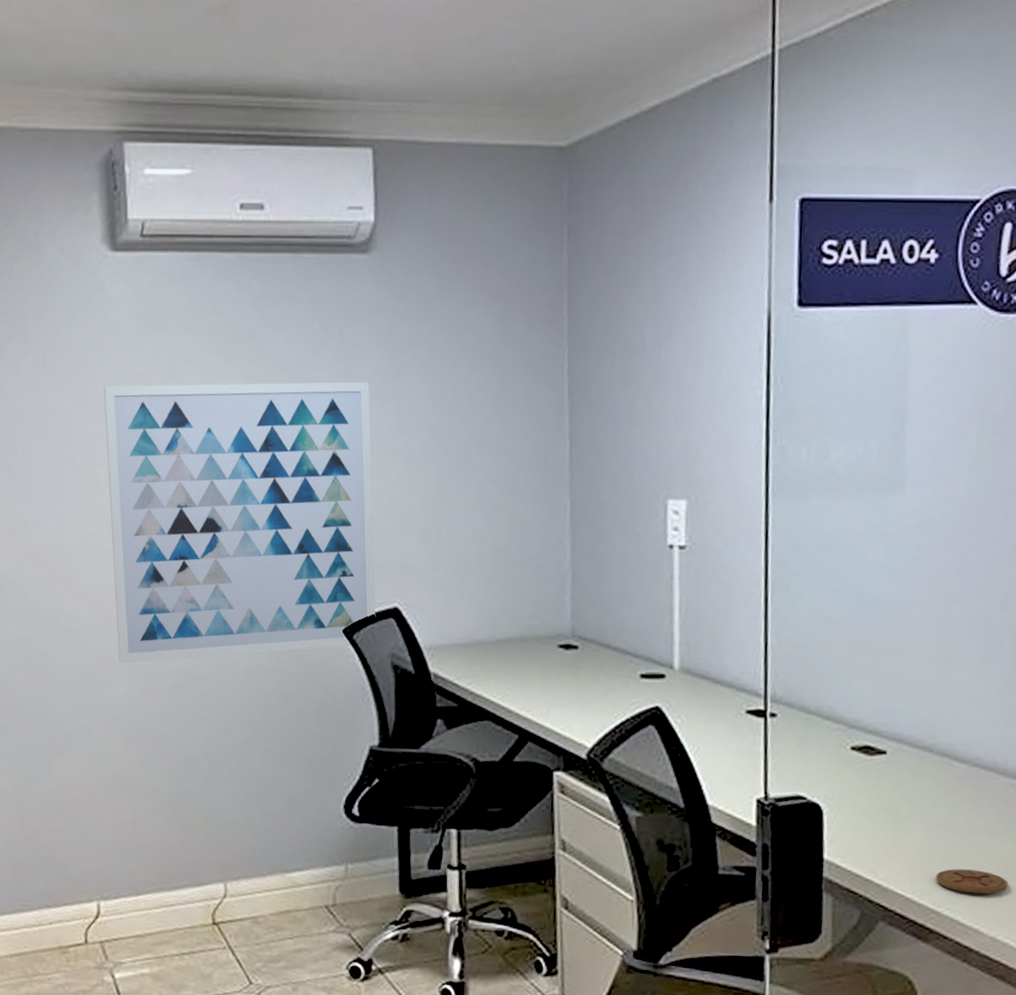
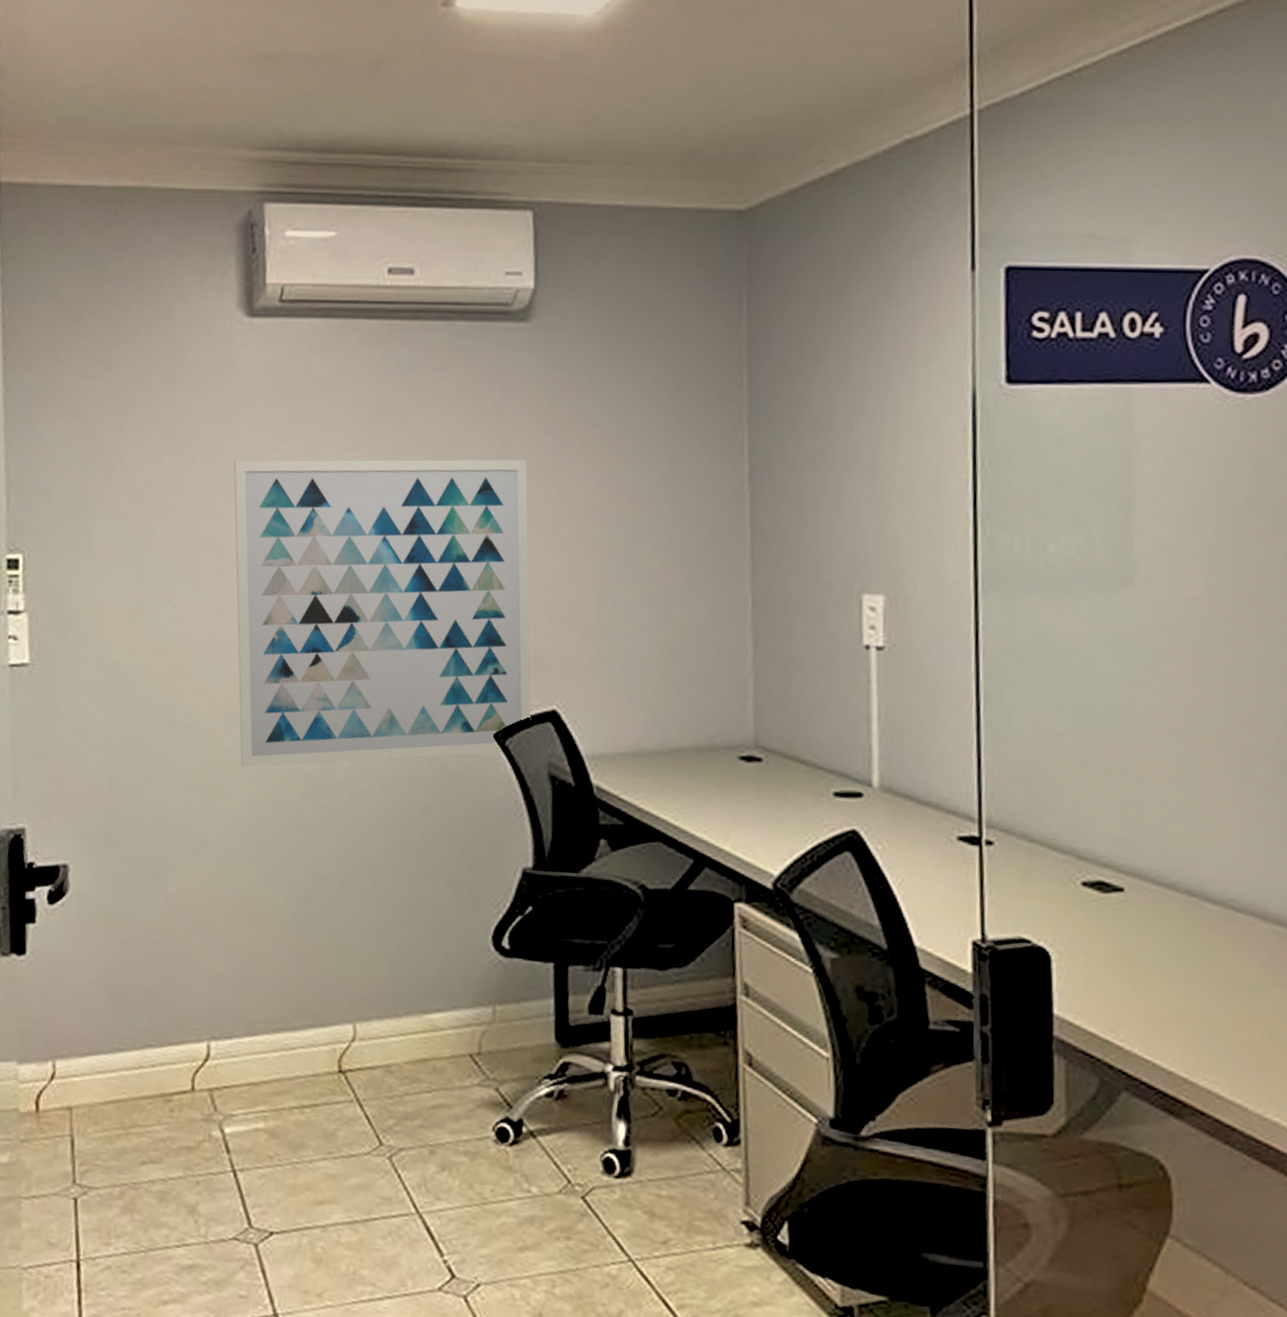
coaster: present [935,869,1009,894] -> none [1187,1030,1276,1062]

